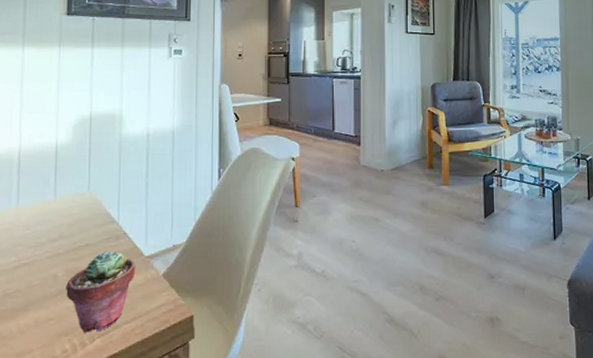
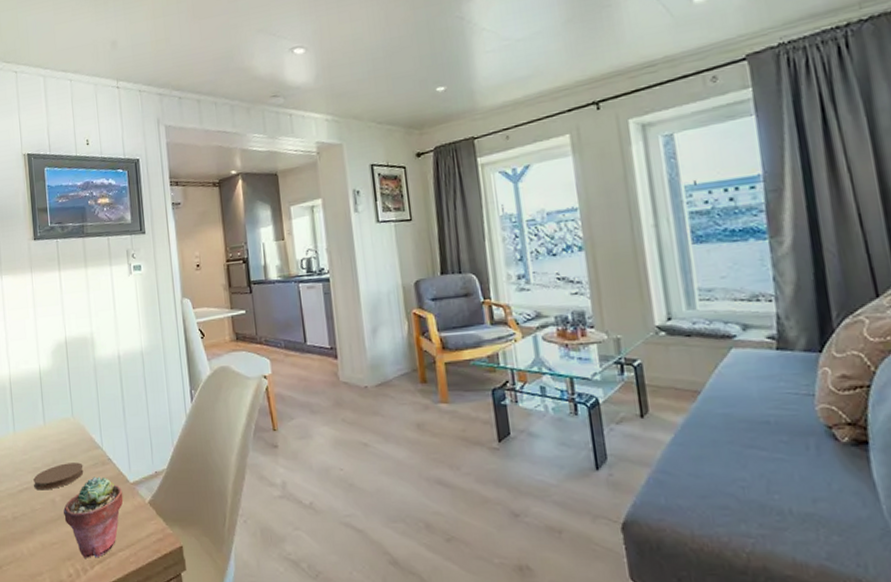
coaster: none [34,237,95,266] -> present [33,462,84,491]

